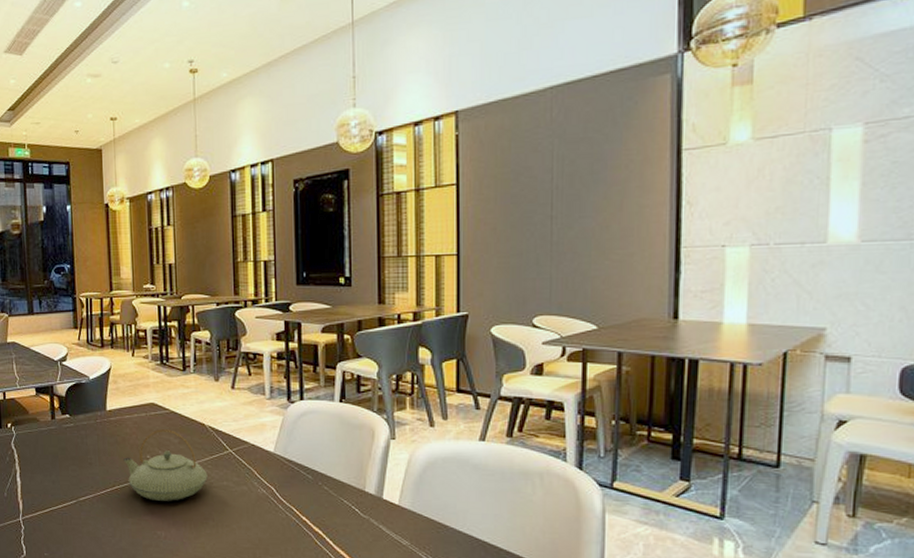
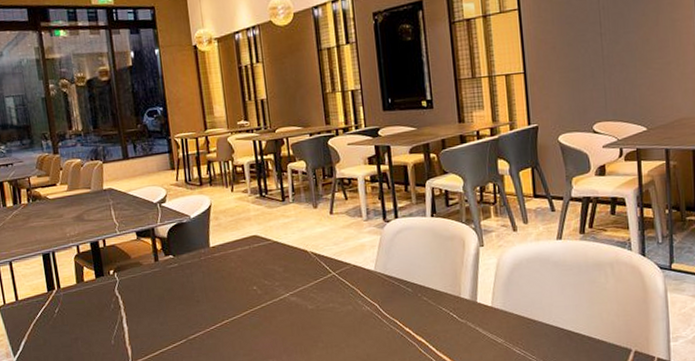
teapot: present [123,429,208,501] -> none [230,259,314,330]

